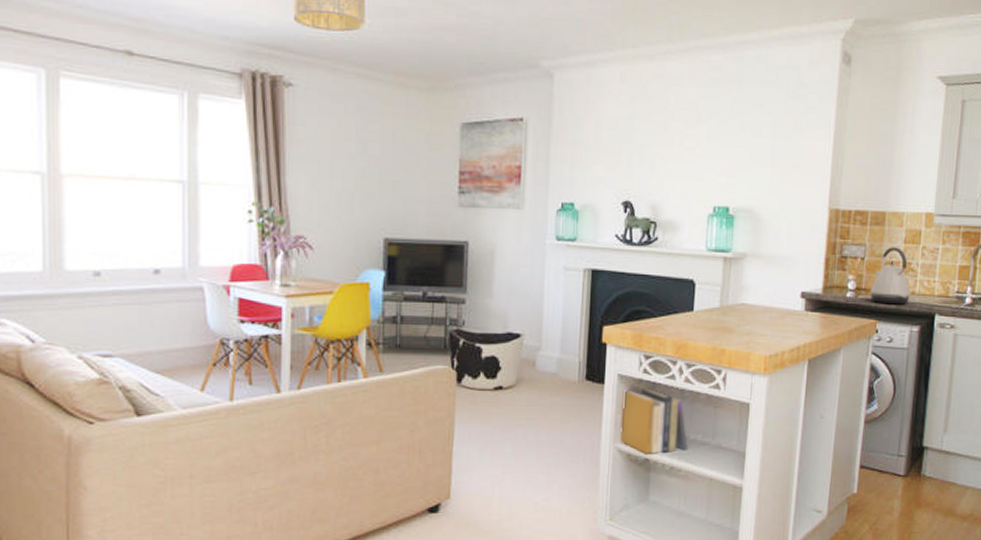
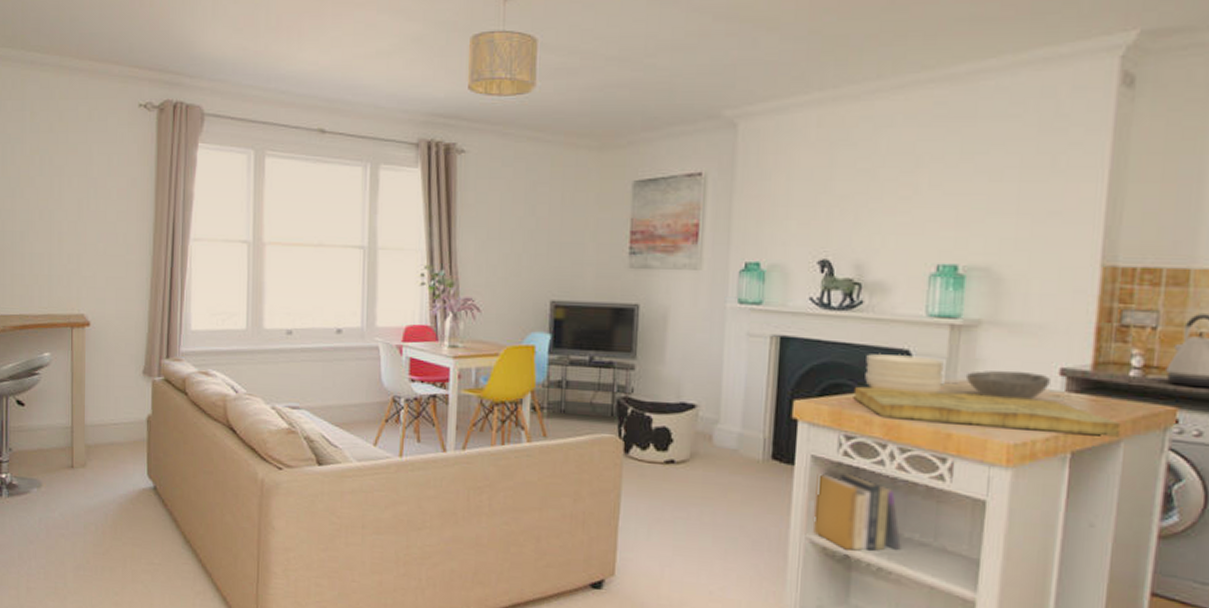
cutting board: none [651,312,841,346] -> present [853,386,1121,437]
bowl: none [660,282,720,317] -> present [865,353,945,394]
bowl: none [734,295,794,319] -> present [965,370,1050,400]

